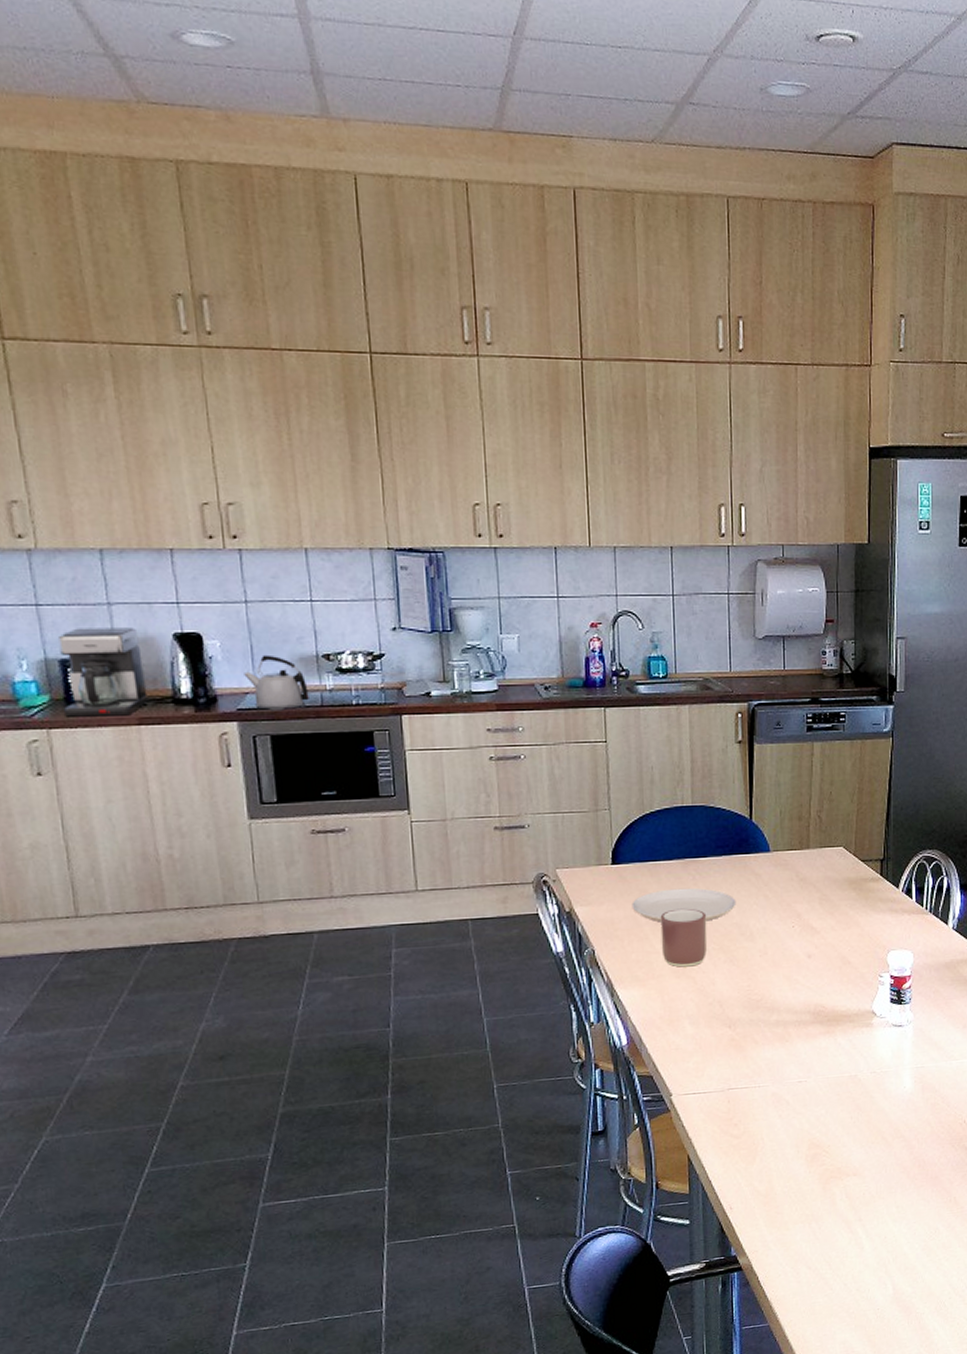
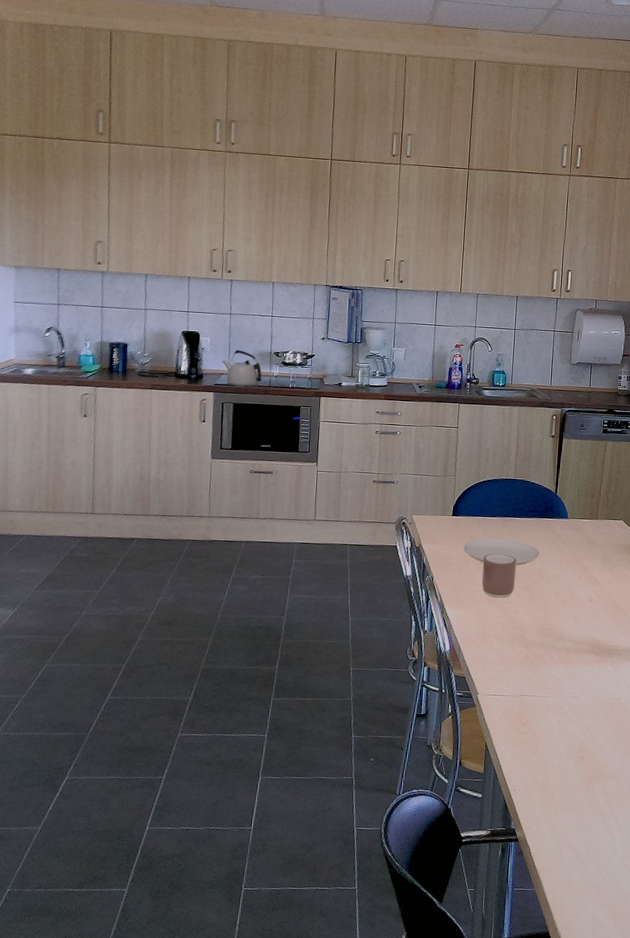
coffee maker: present [57,628,148,717] -> none [107,323,161,383]

